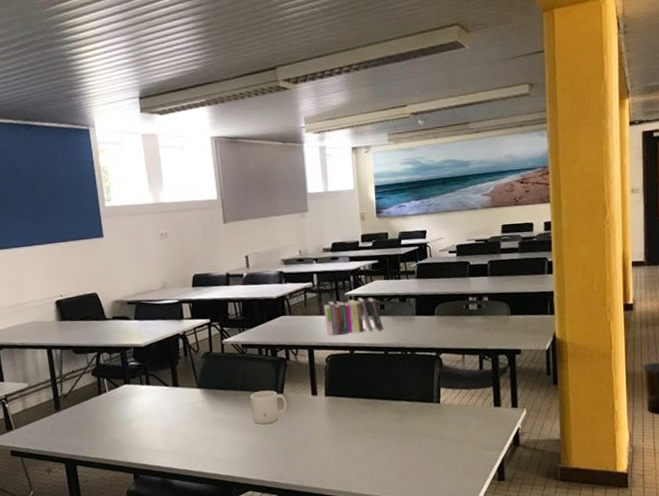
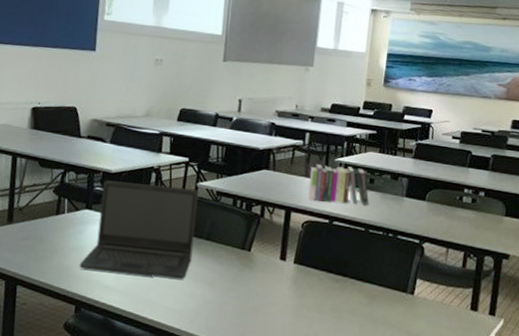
laptop: none [129,346,231,439] -> present [79,179,199,279]
mug: present [249,390,287,425] -> none [212,244,253,281]

